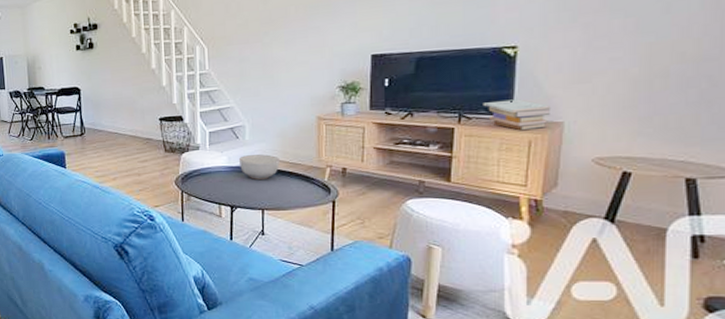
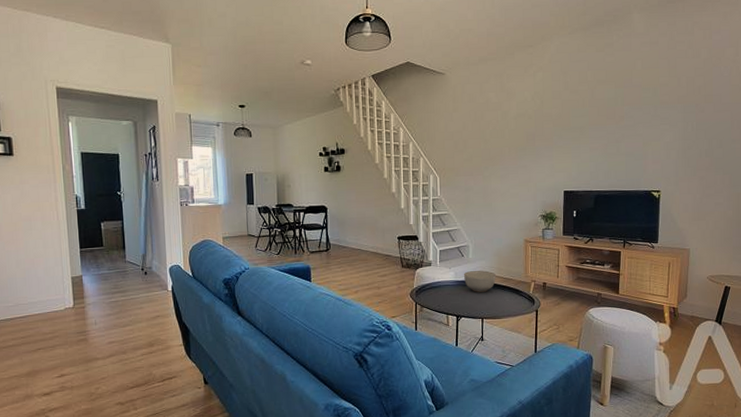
books: present [483,99,552,131] -> none [639,230,682,255]

